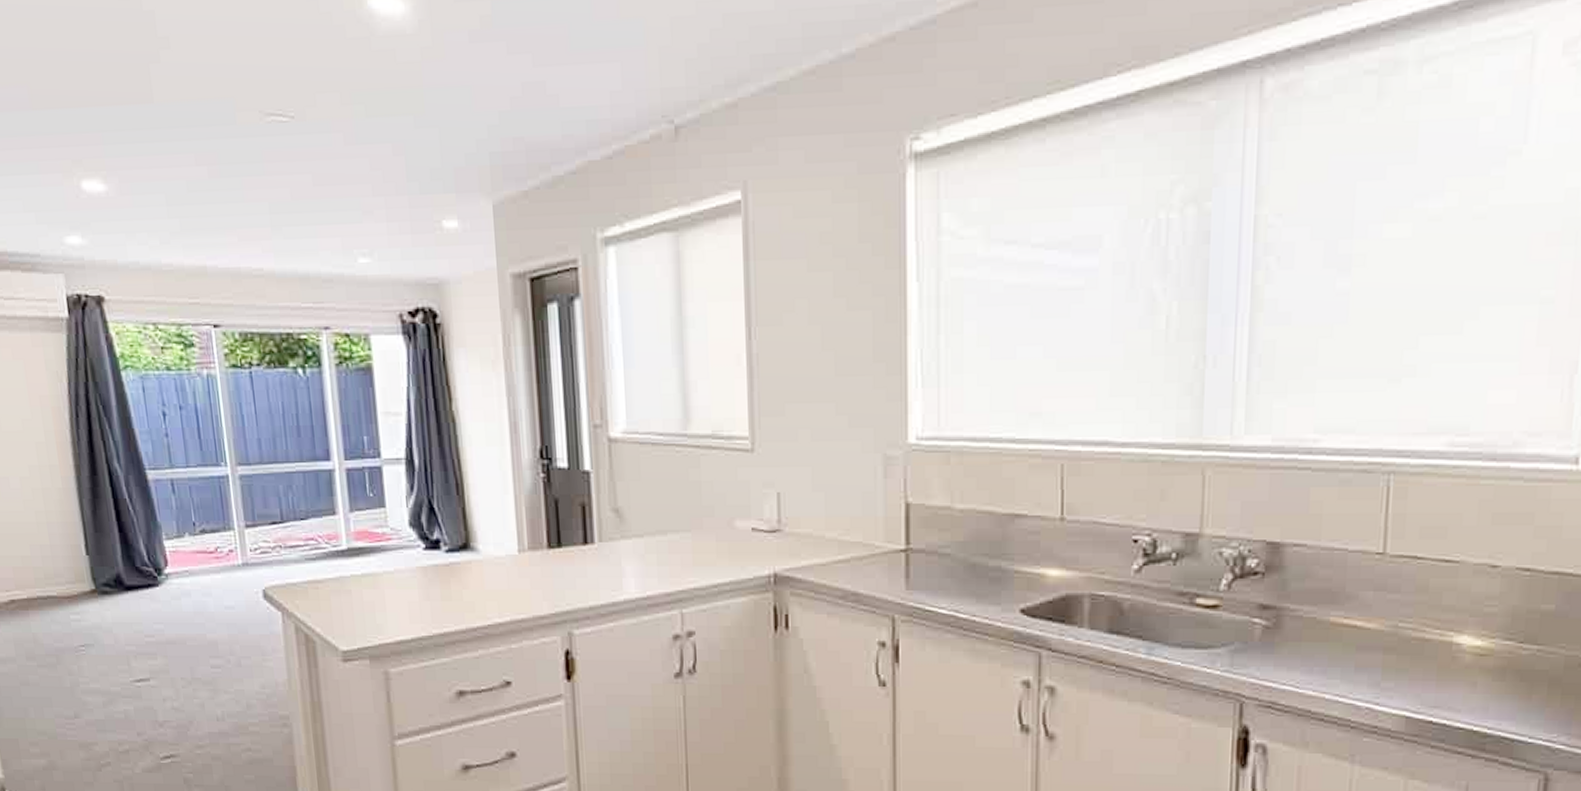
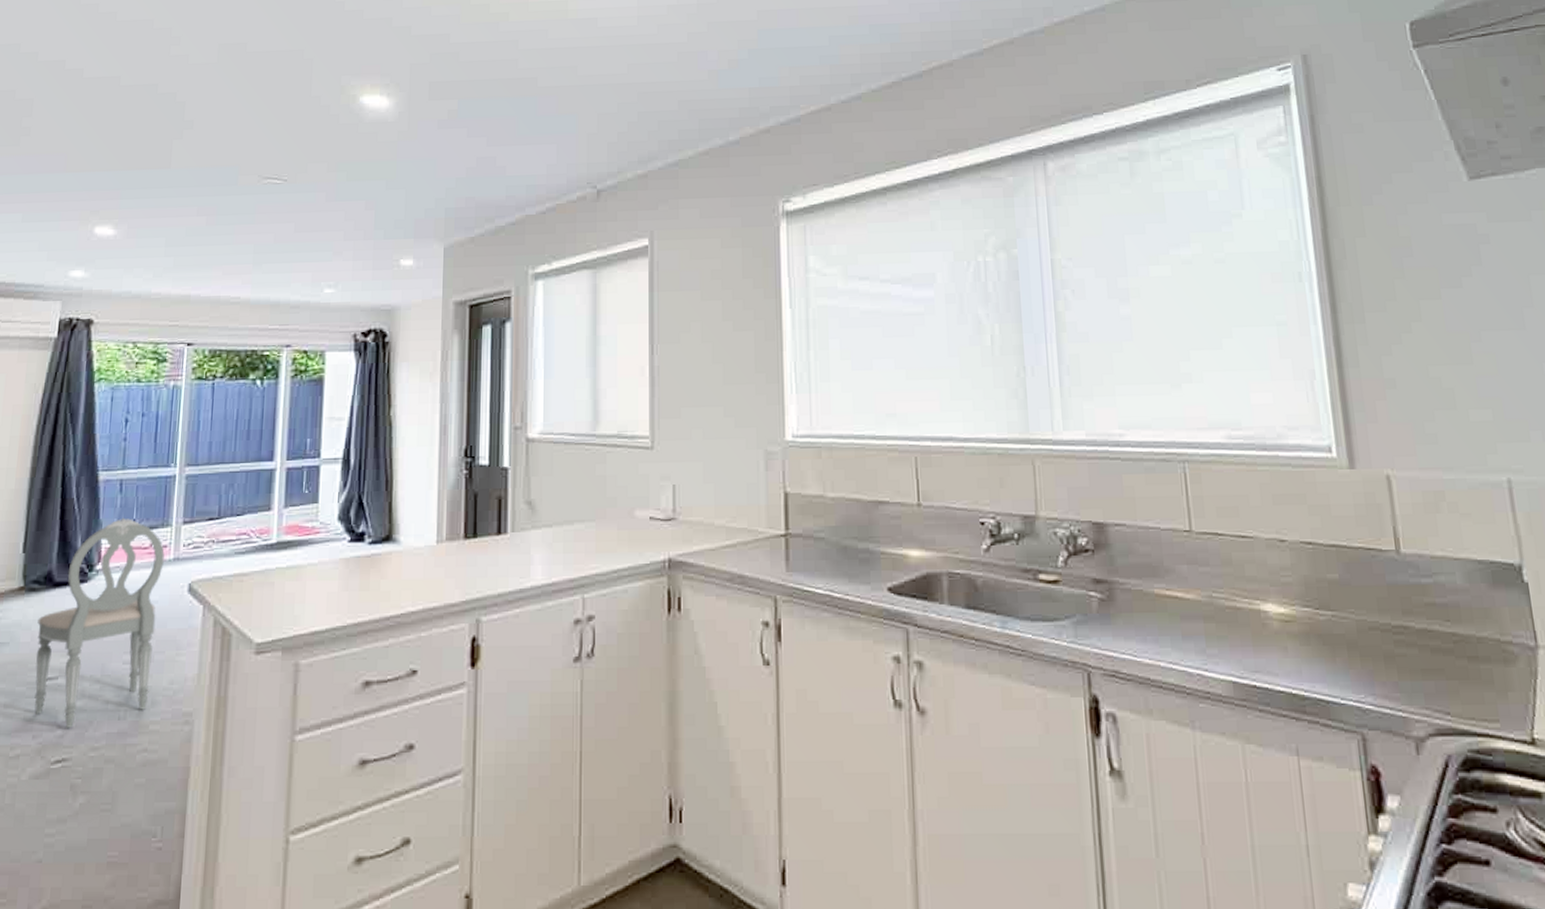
dining chair: none [117,519,243,727] -> present [34,517,165,728]

